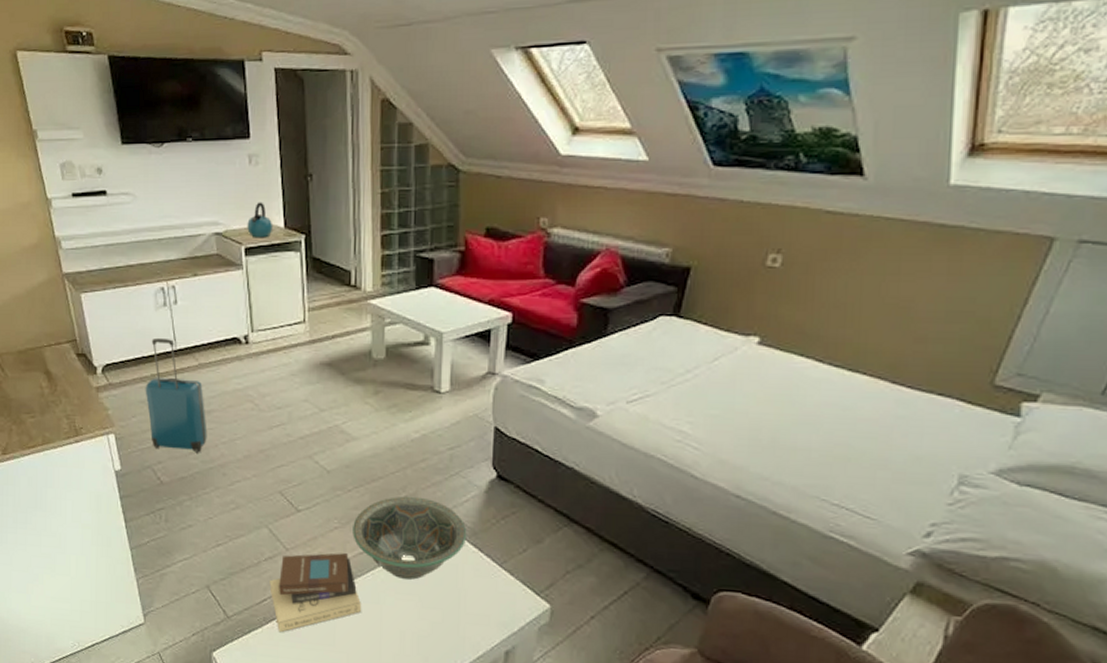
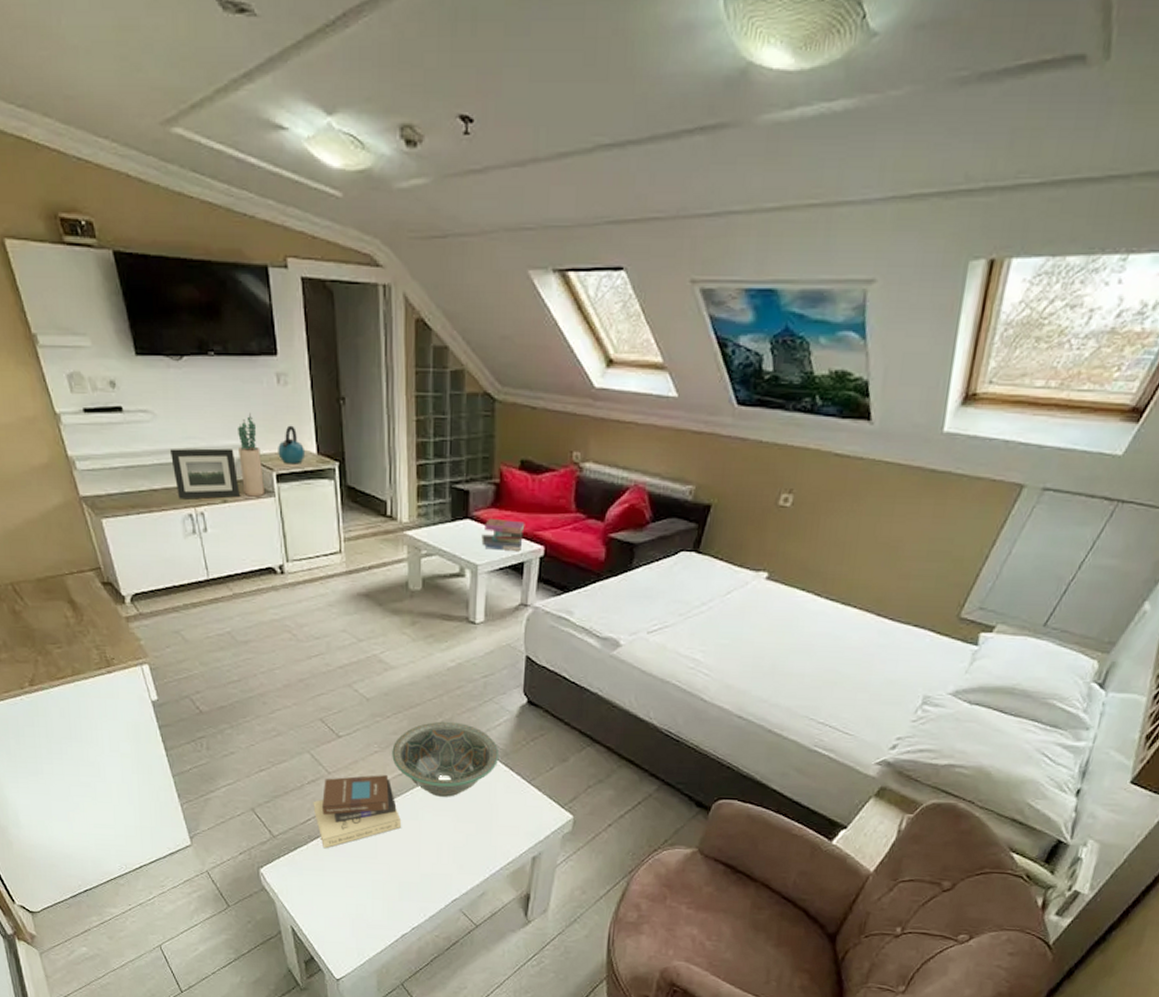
suitcase: present [145,337,207,453] -> none [178,566,246,683]
picture frame: none [146,225,210,274] -> present [169,448,240,499]
vase: none [210,192,234,270] -> present [238,413,266,497]
books: none [446,285,492,319] -> present [481,518,525,552]

